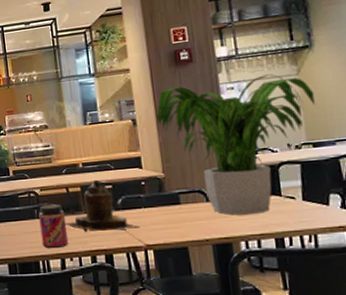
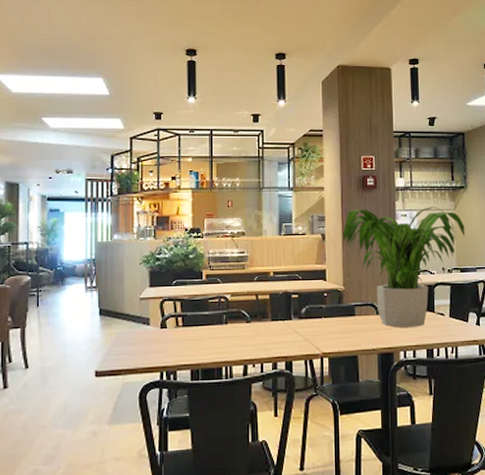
jar: present [38,204,69,249] -> none [226,311,253,355]
teapot: present [65,179,140,233] -> none [252,288,319,340]

